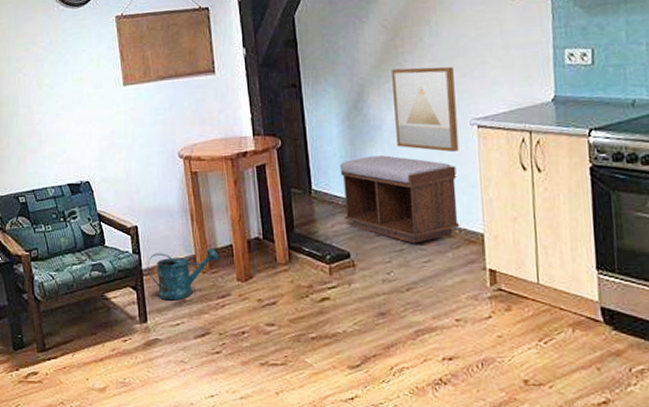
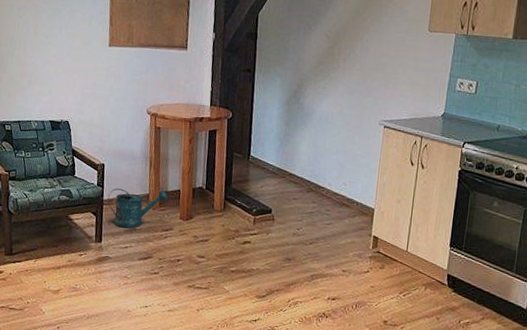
bench: present [340,155,460,244] -> none [272,136,363,210]
wall art: present [392,66,459,153] -> none [321,71,374,144]

